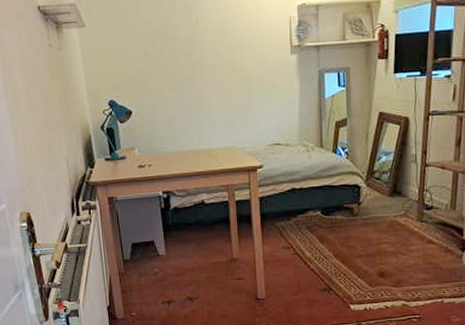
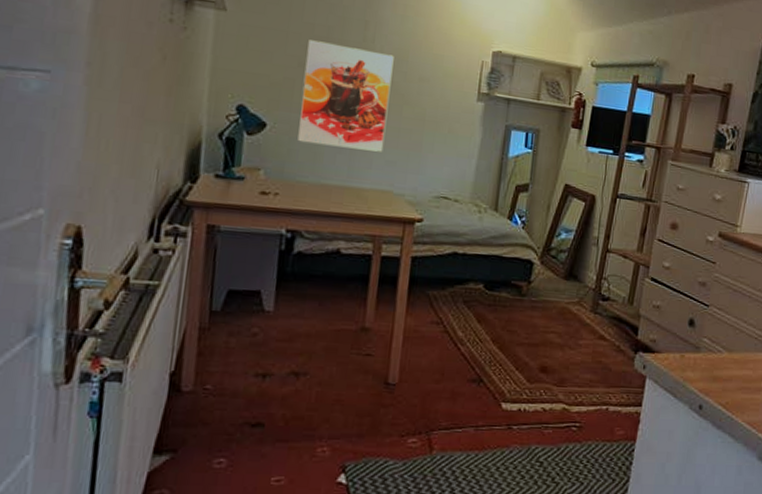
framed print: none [148,31,222,121] -> present [298,40,394,152]

